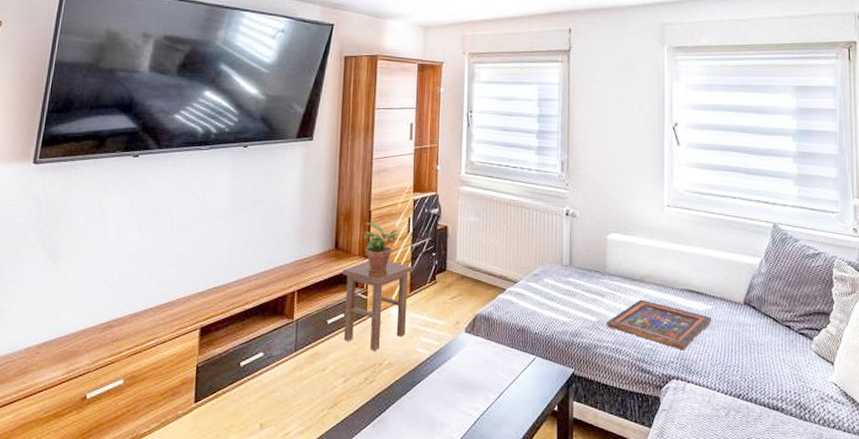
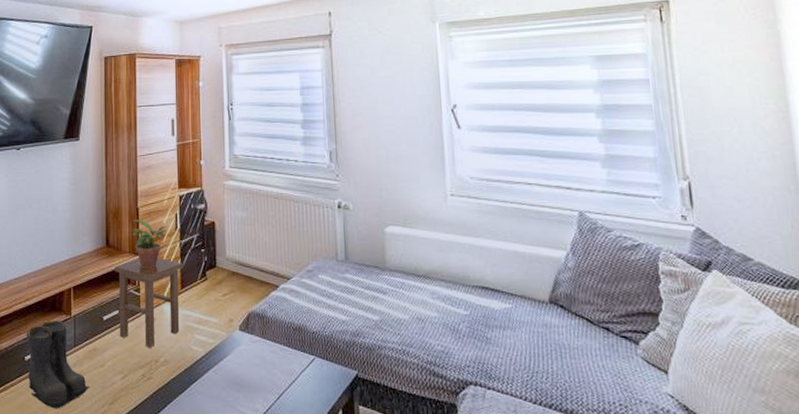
boots: none [243,325,310,415] -> present [26,320,91,409]
painted panel: present [606,299,711,351] -> none [389,297,511,354]

